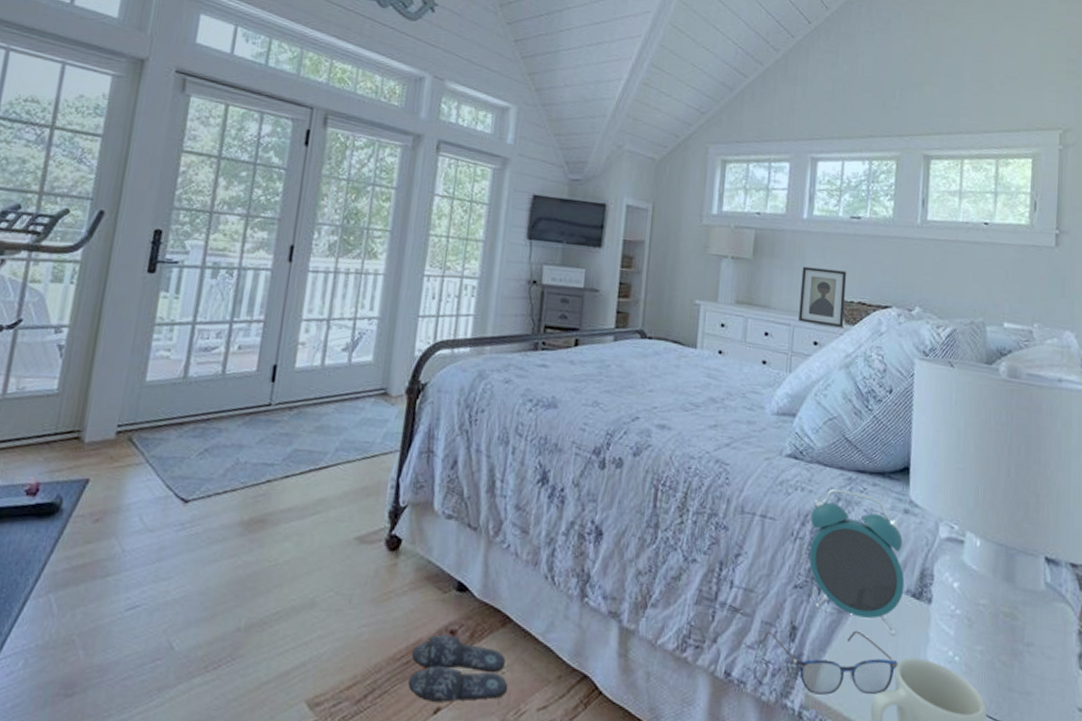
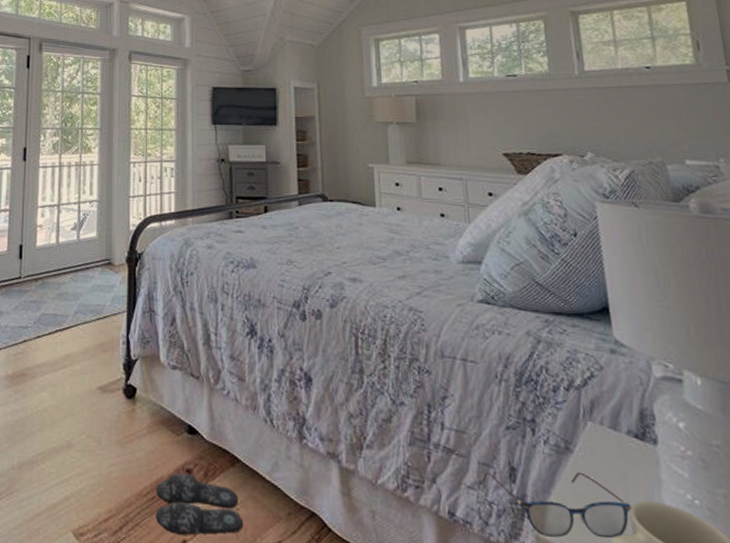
picture frame: present [798,266,847,328] -> none [466,125,516,178]
alarm clock: present [809,488,905,635] -> none [512,331,625,477]

